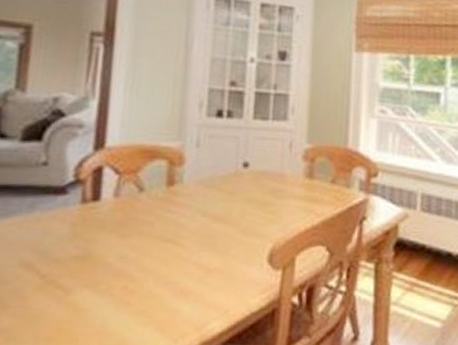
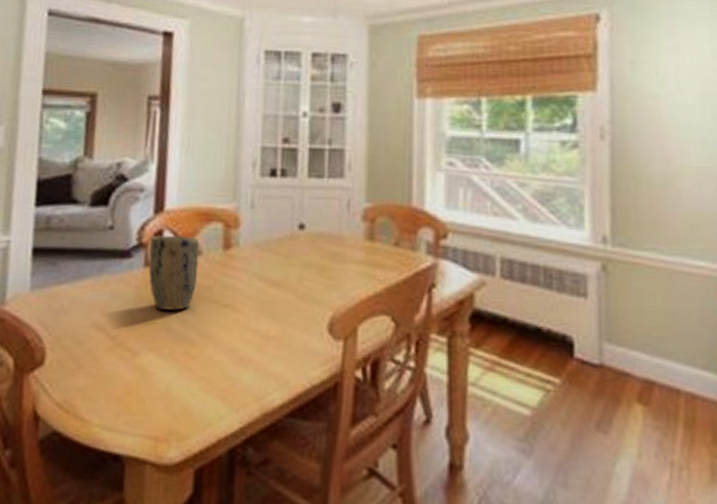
plant pot: none [86,172,141,246] -> present [148,235,199,310]

